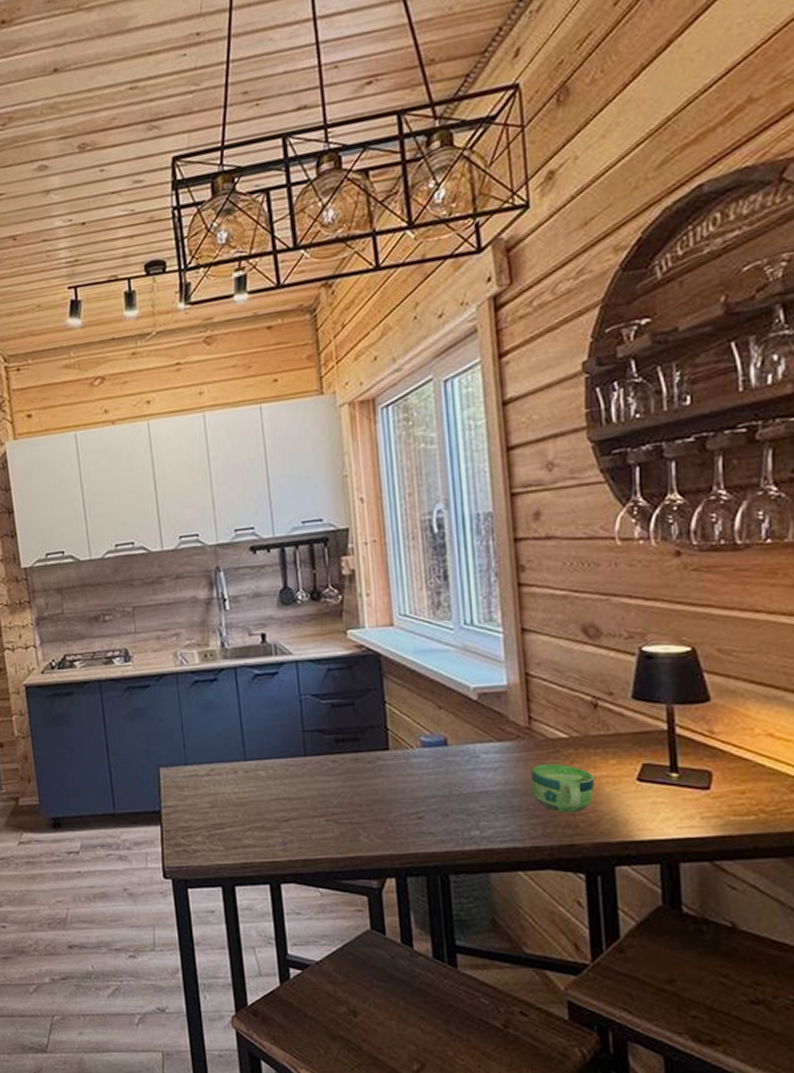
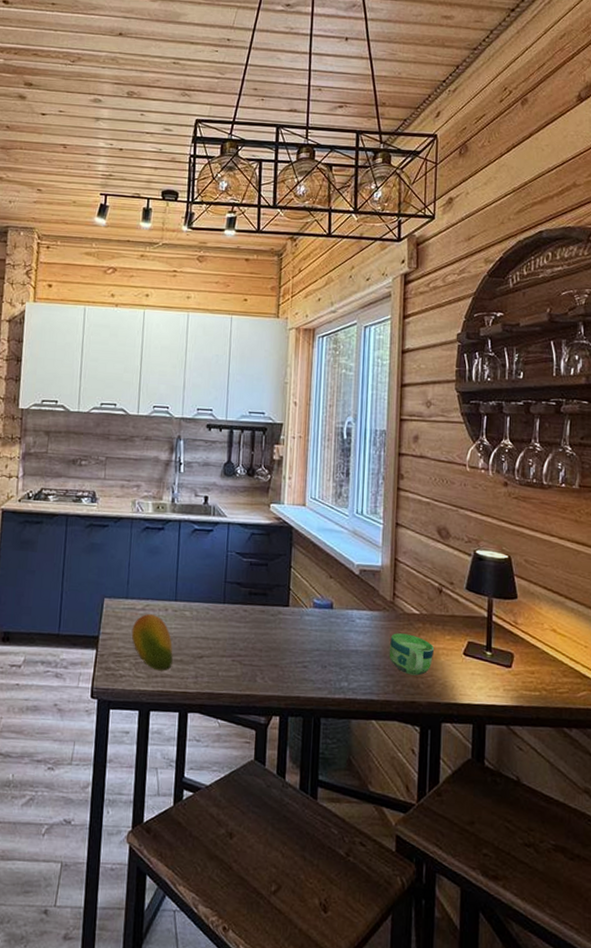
fruit: none [198,778,253,841] -> present [131,613,173,671]

